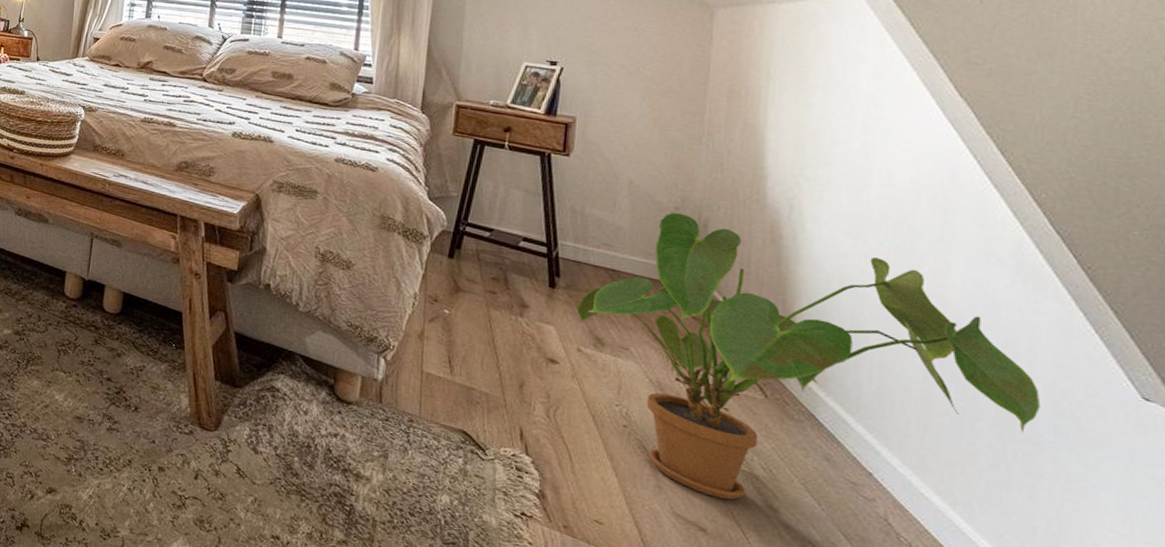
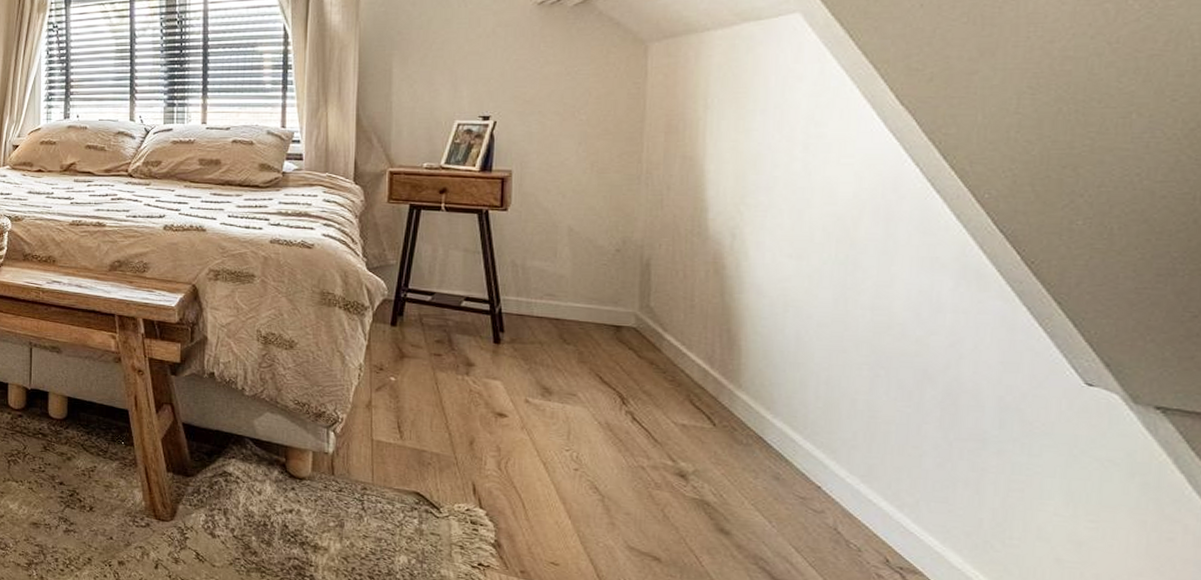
house plant: present [576,212,1041,500] -> none [522,255,986,528]

